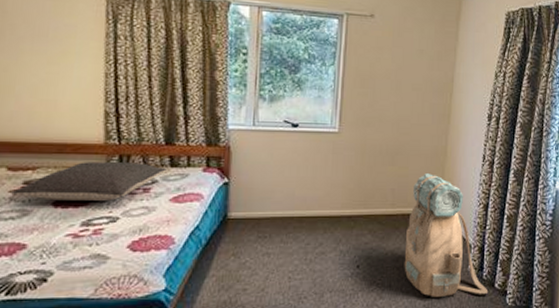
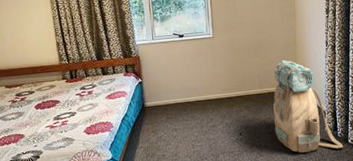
pillow: present [11,162,167,201] -> none [10,74,101,105]

